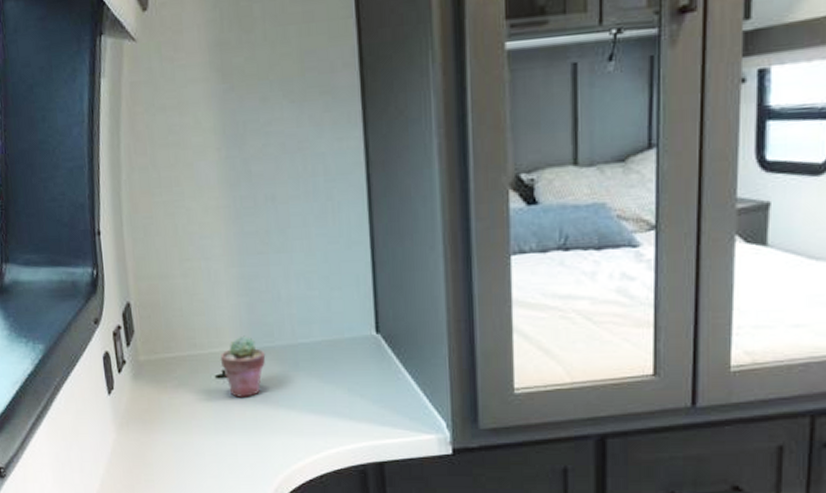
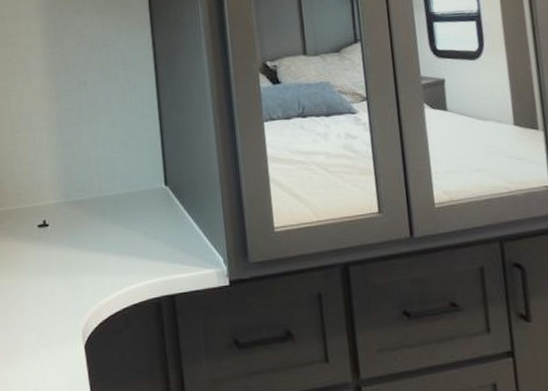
potted succulent: present [220,335,266,399] -> none [41,191,79,244]

